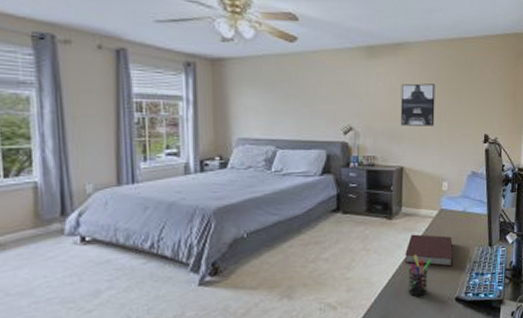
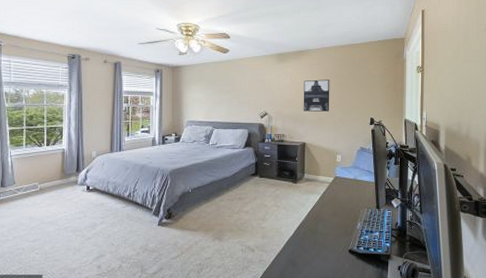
notebook: present [405,234,454,267] -> none [307,196,347,224]
pen holder: present [407,254,432,297] -> none [309,212,329,247]

